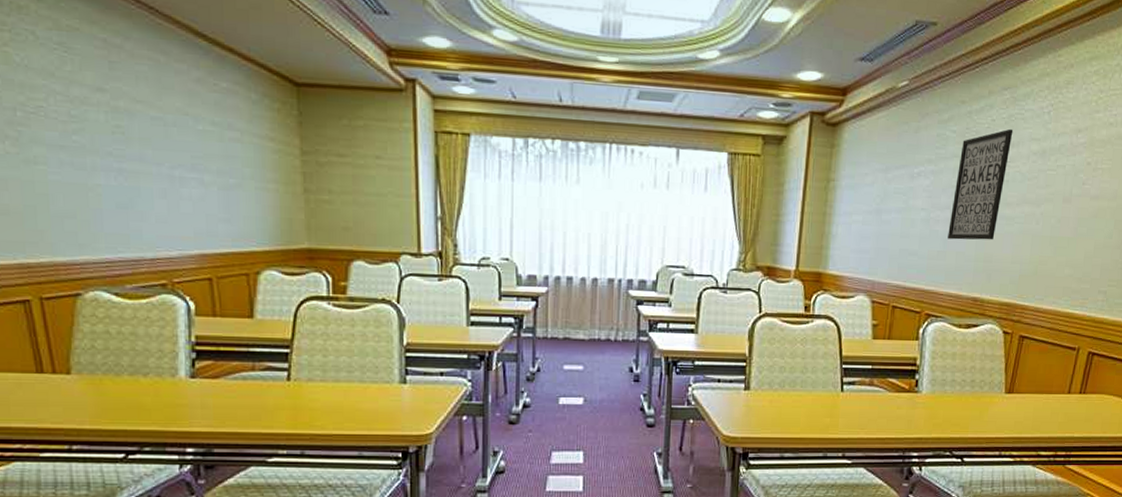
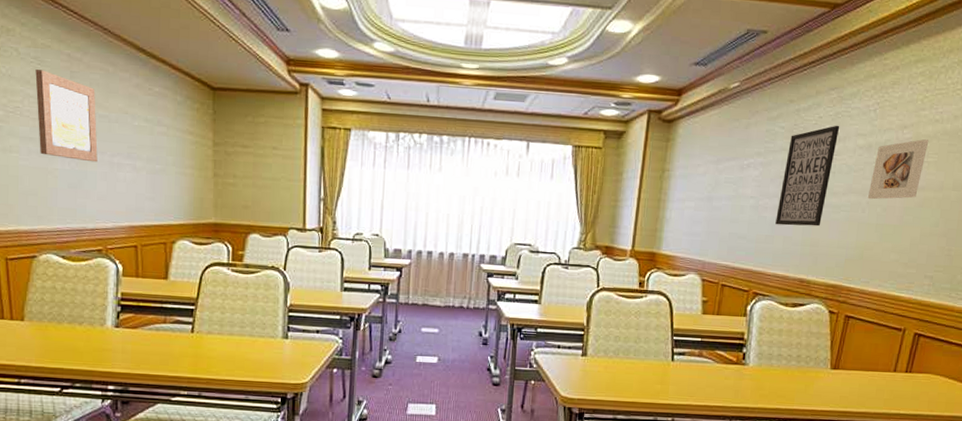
wall art: none [61,58,153,176] -> present [35,69,98,162]
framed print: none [1041,144,1103,210] -> present [867,139,929,200]

